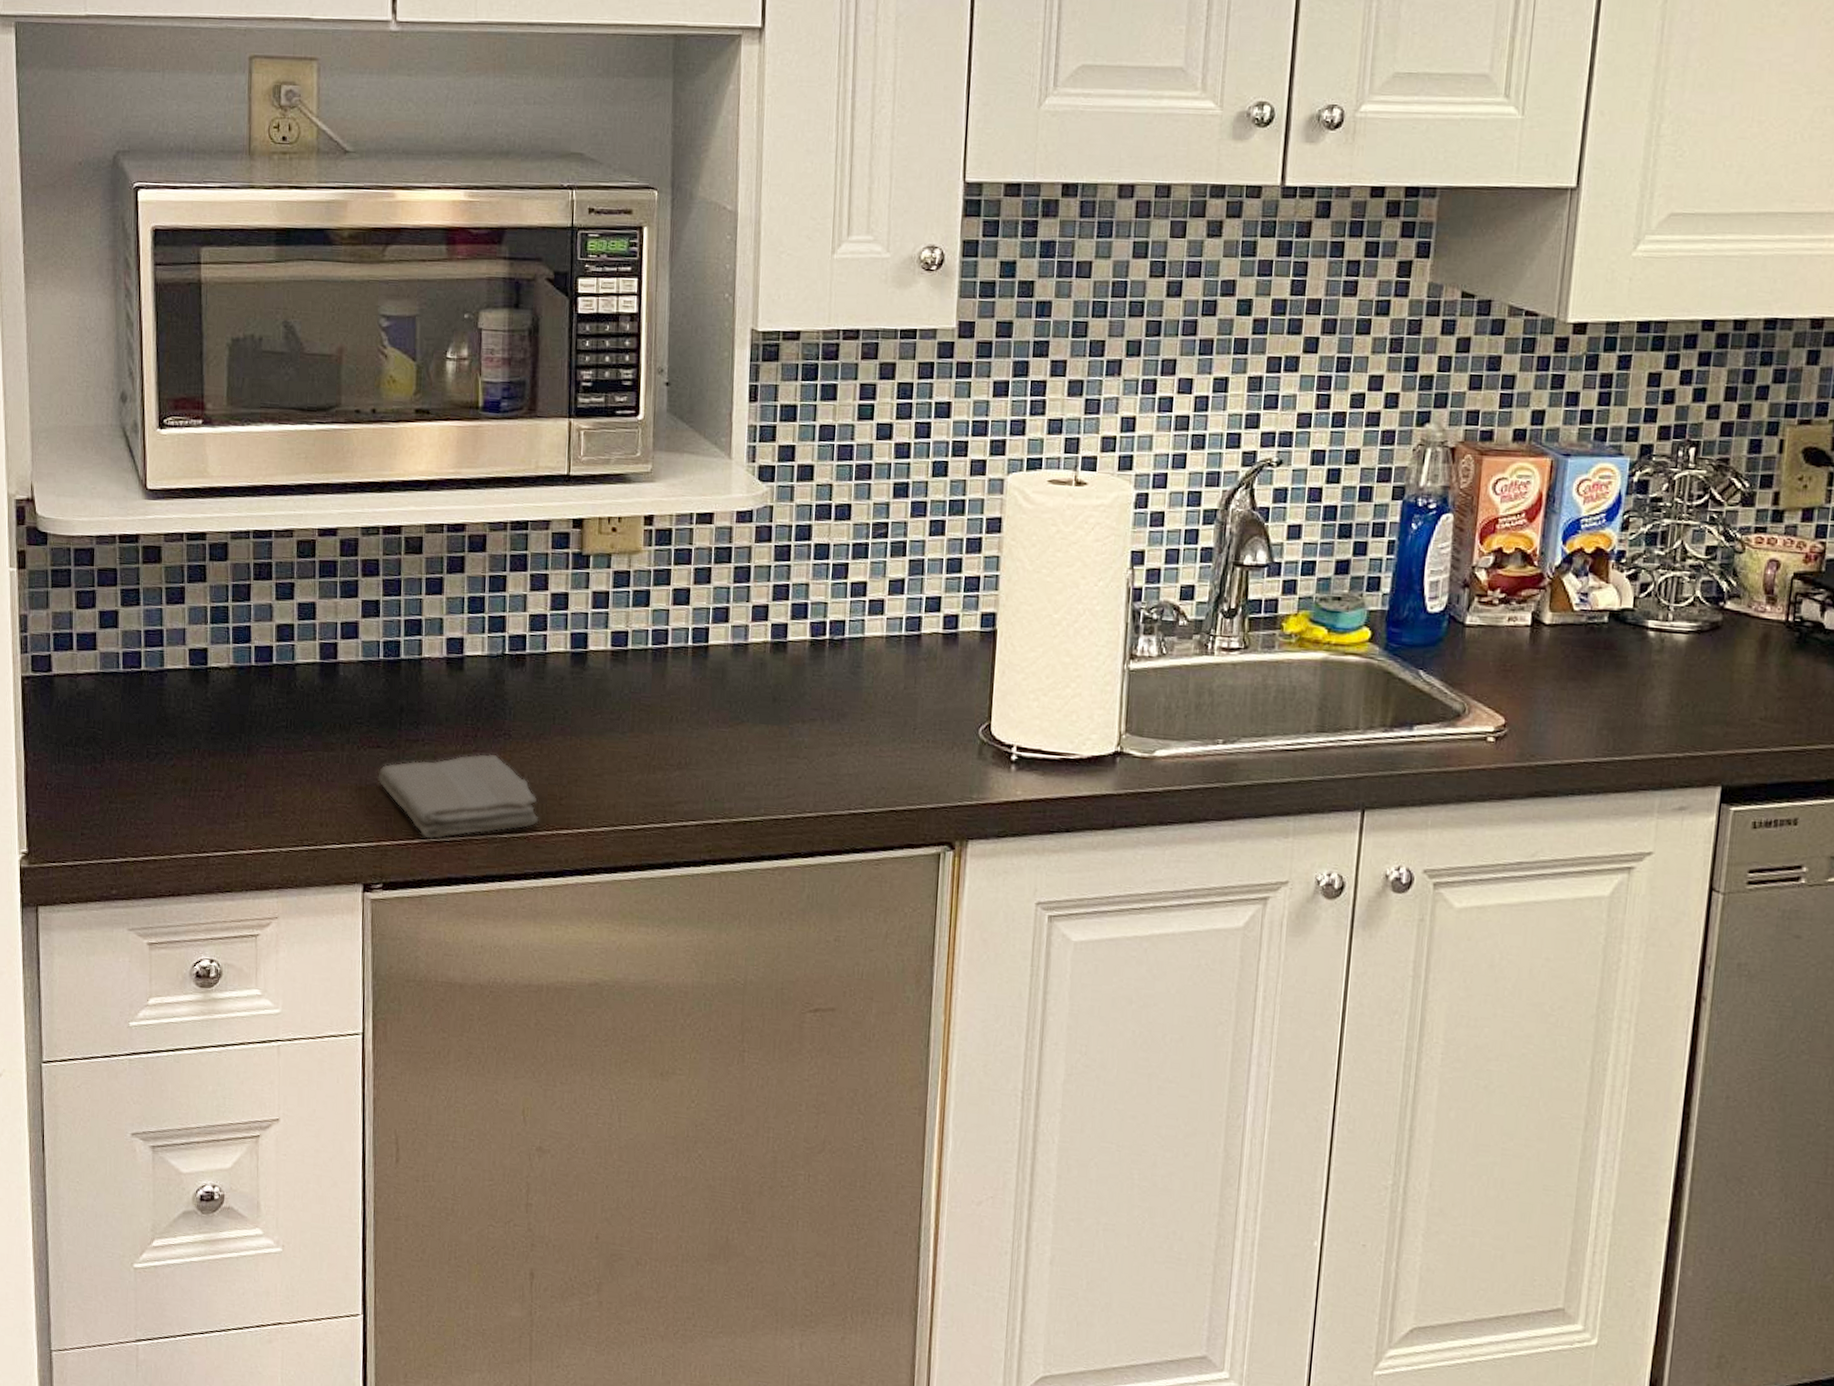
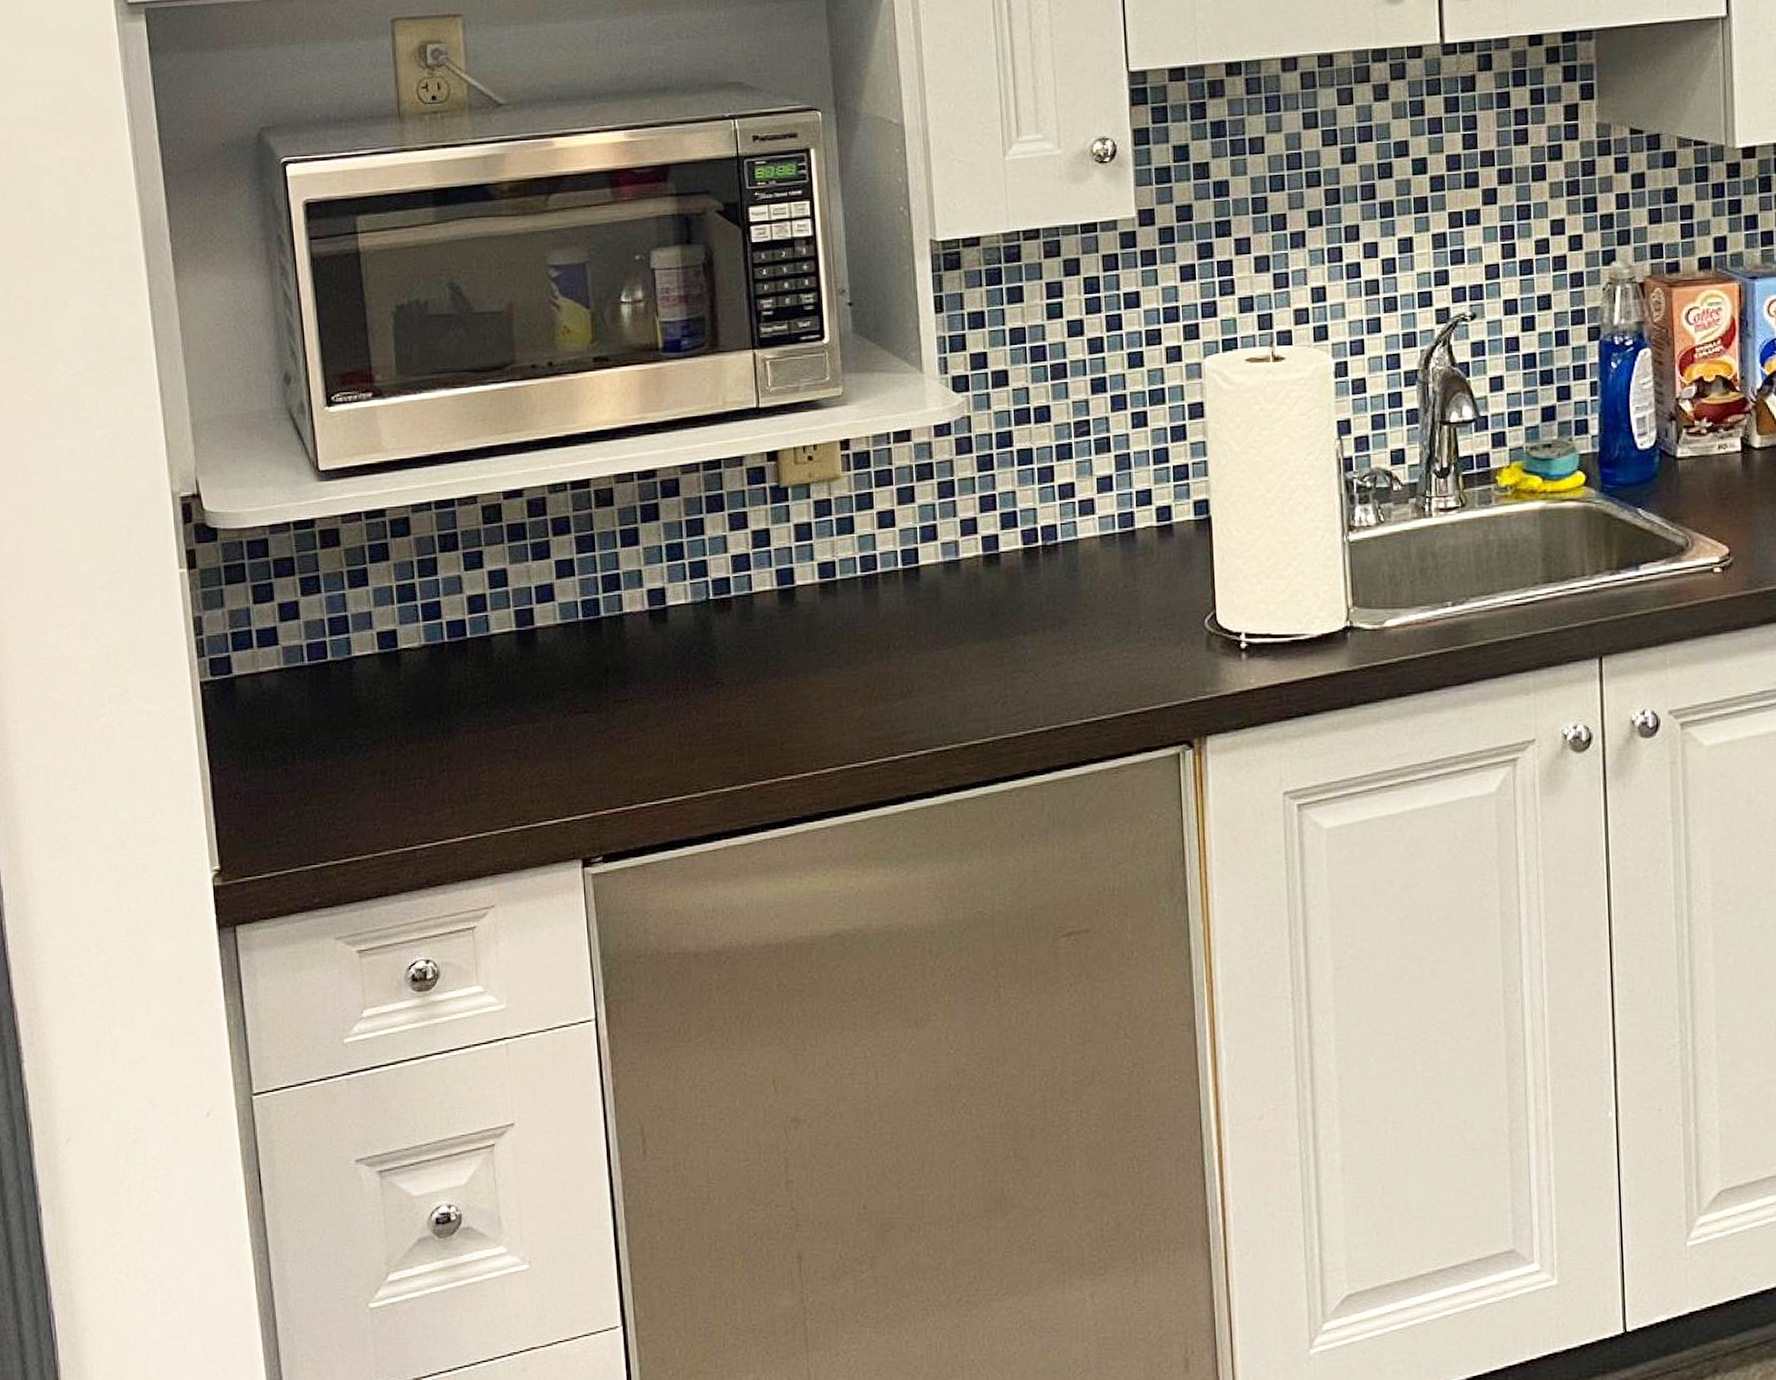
washcloth: present [376,753,539,839] -> none [586,705,761,803]

